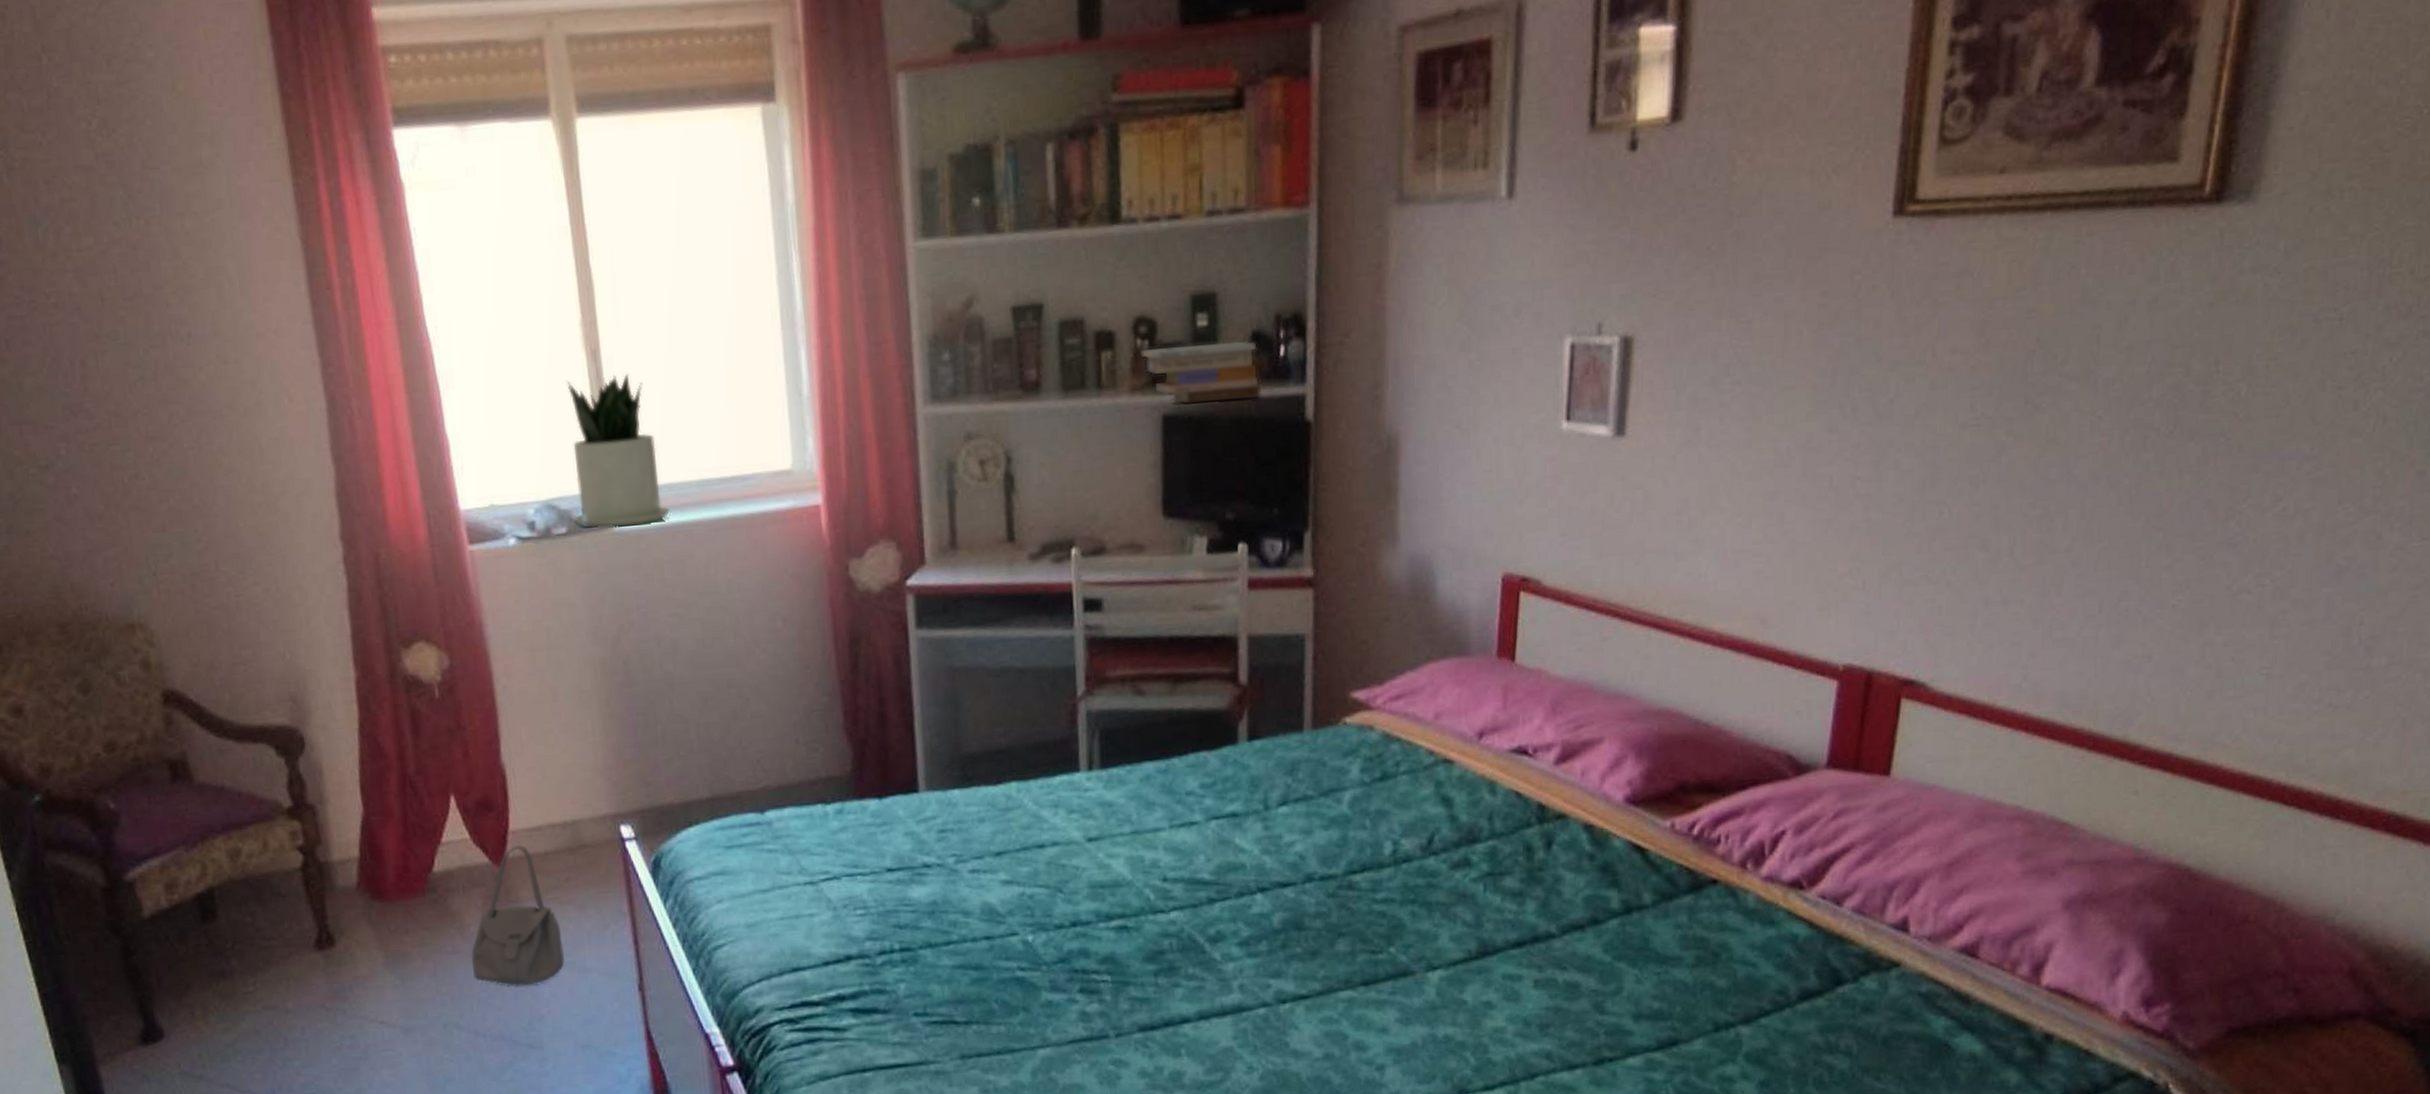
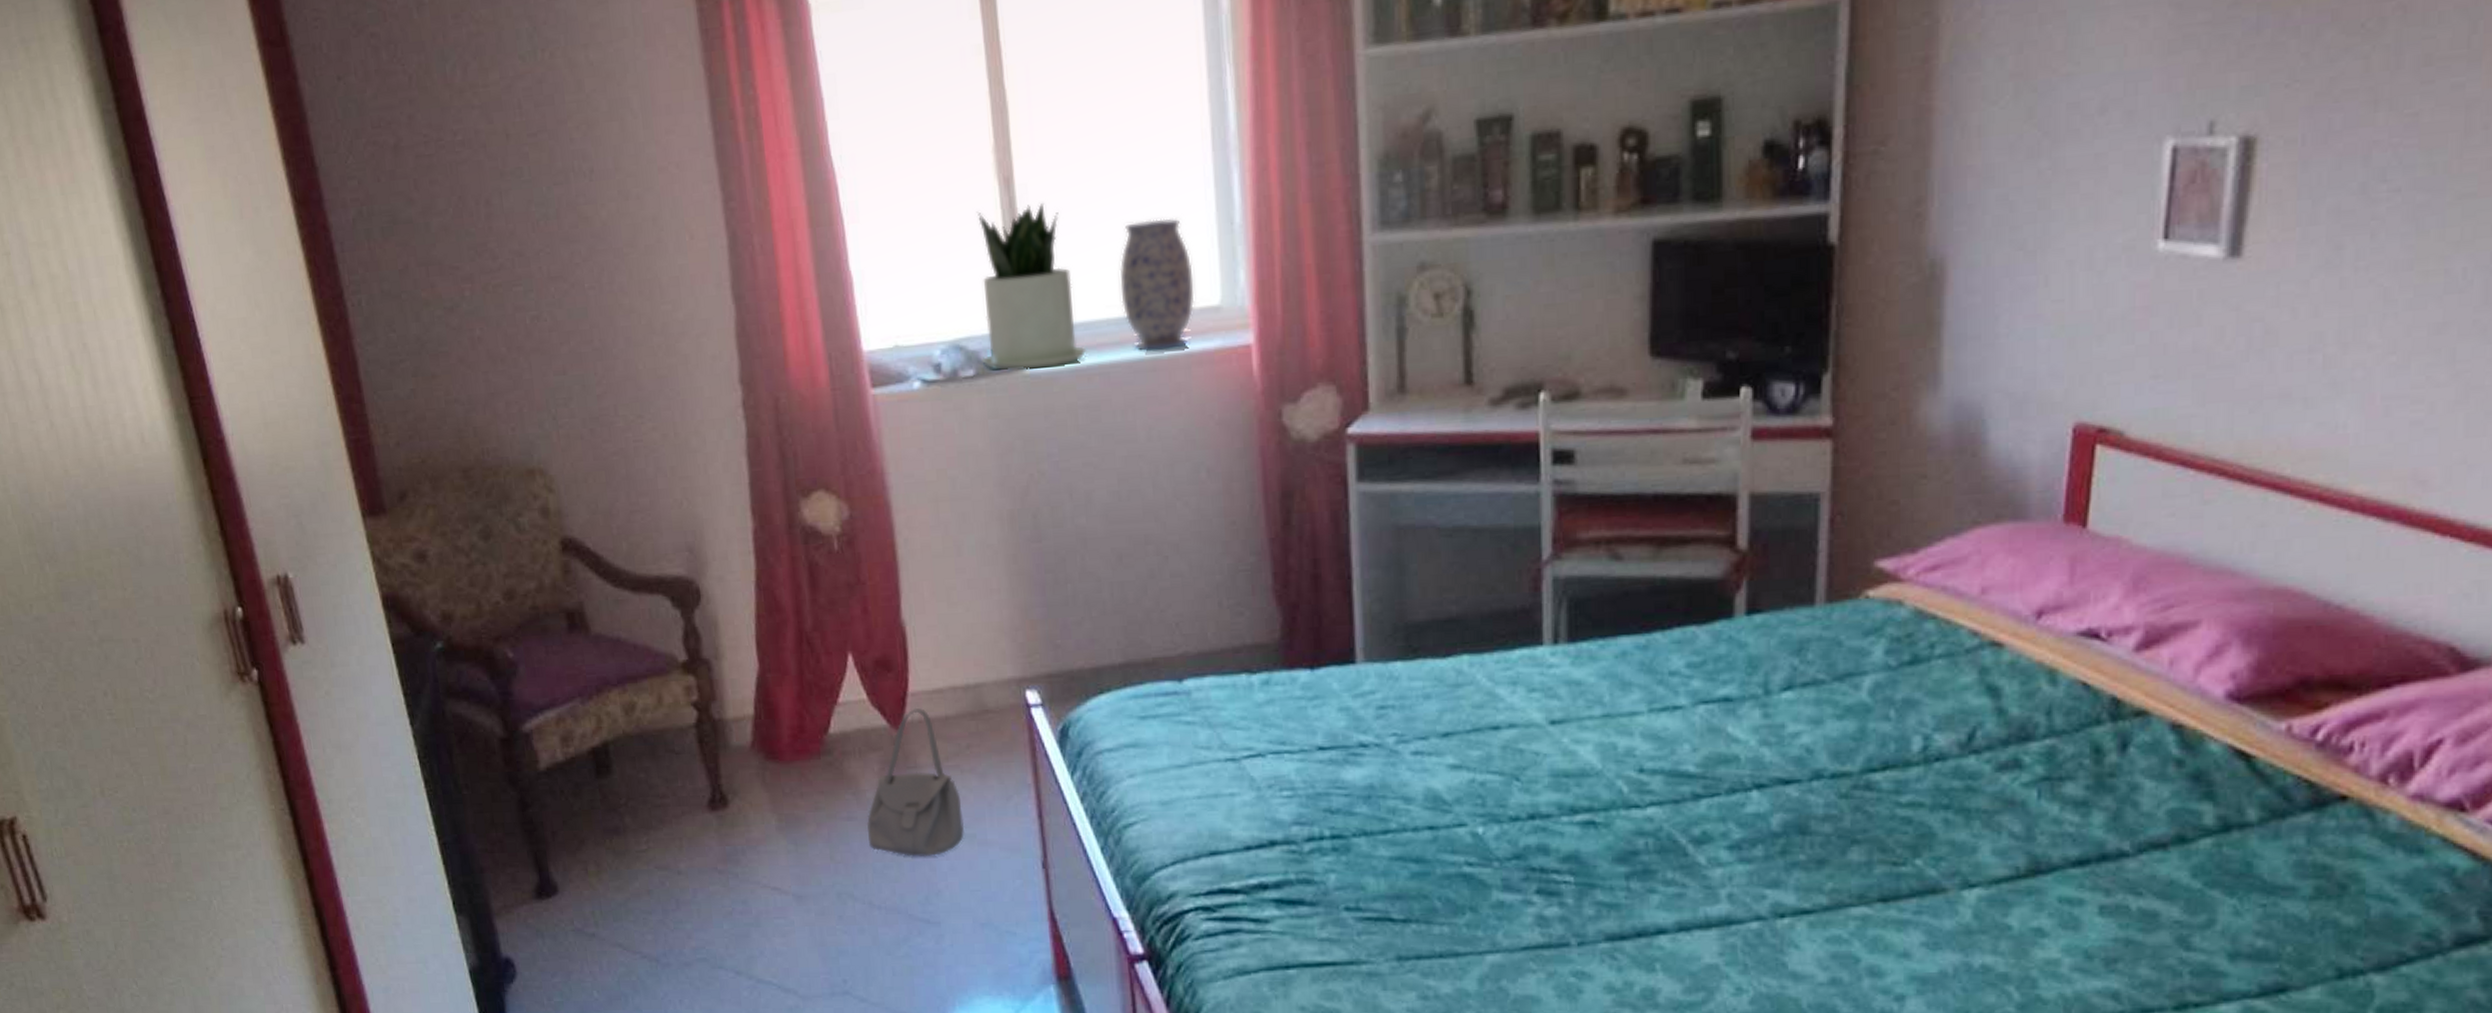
vase: none [699,389,769,511] -> present [1119,218,1195,351]
books: present [1141,340,1261,404] -> none [1628,151,1773,227]

